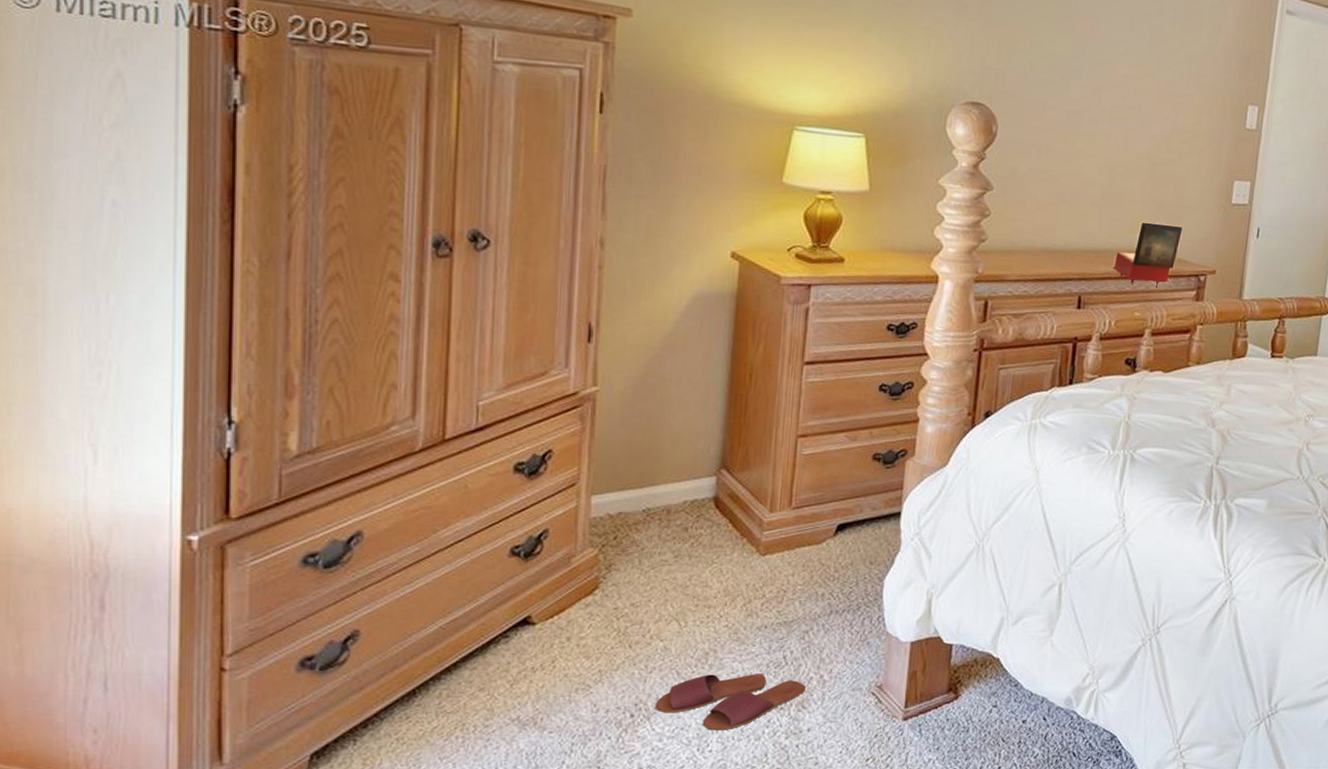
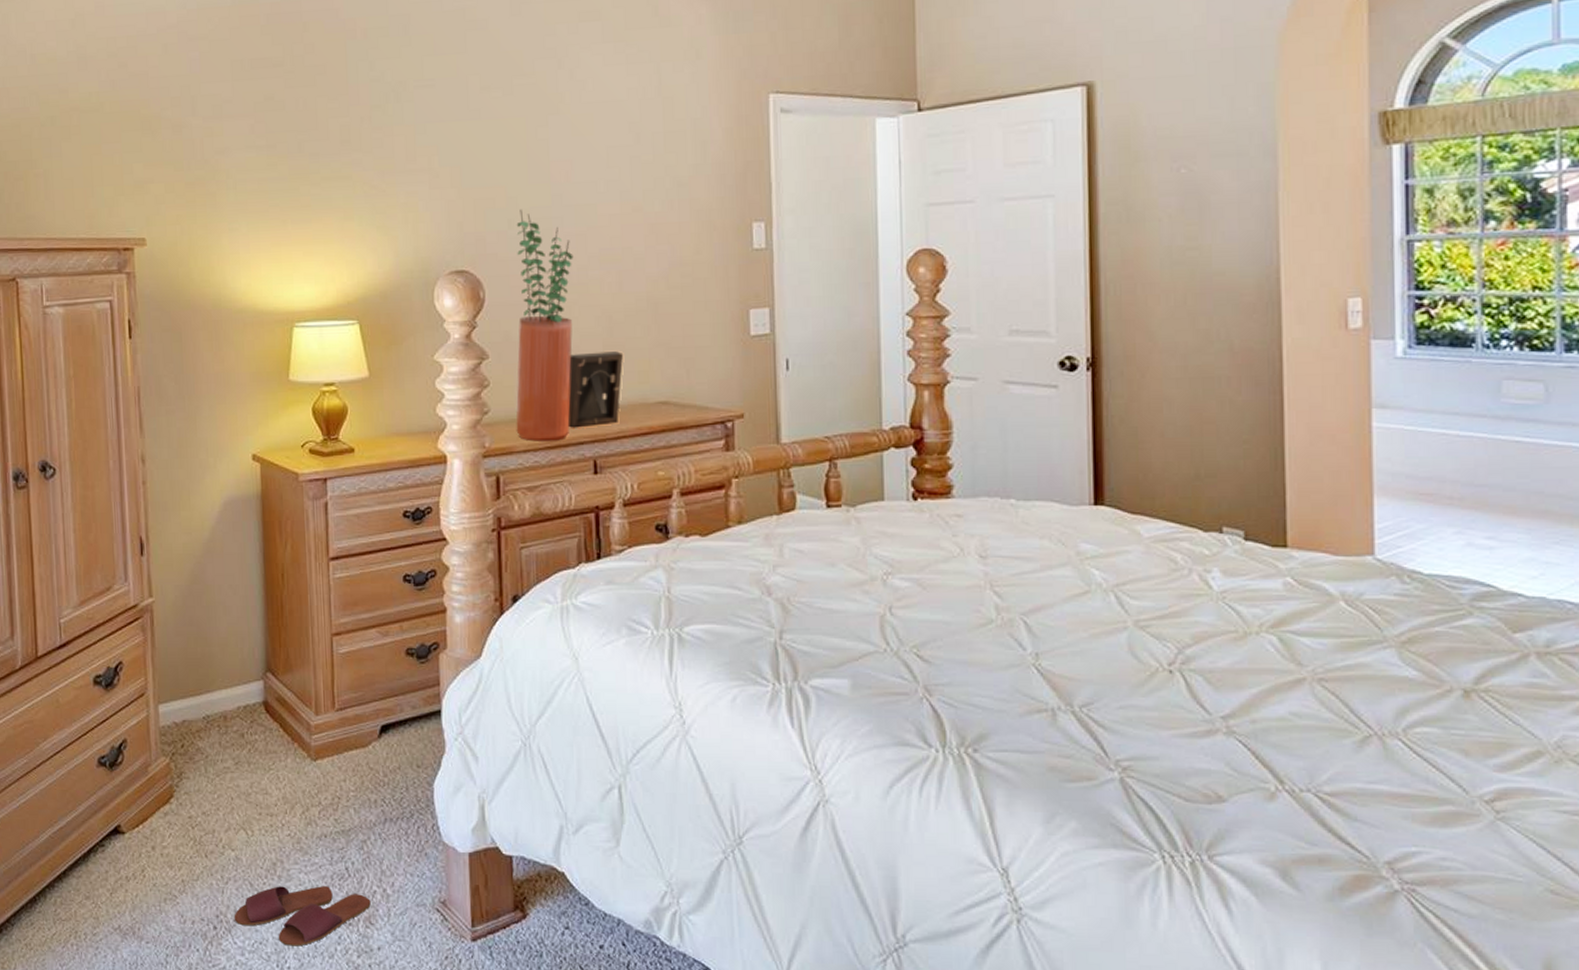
vase: none [1010,55,1087,276] -> present [516,210,574,443]
picture frame: none [1059,197,1119,266] -> present [567,351,623,428]
jewelry box: present [1112,222,1183,286] -> none [625,369,698,440]

